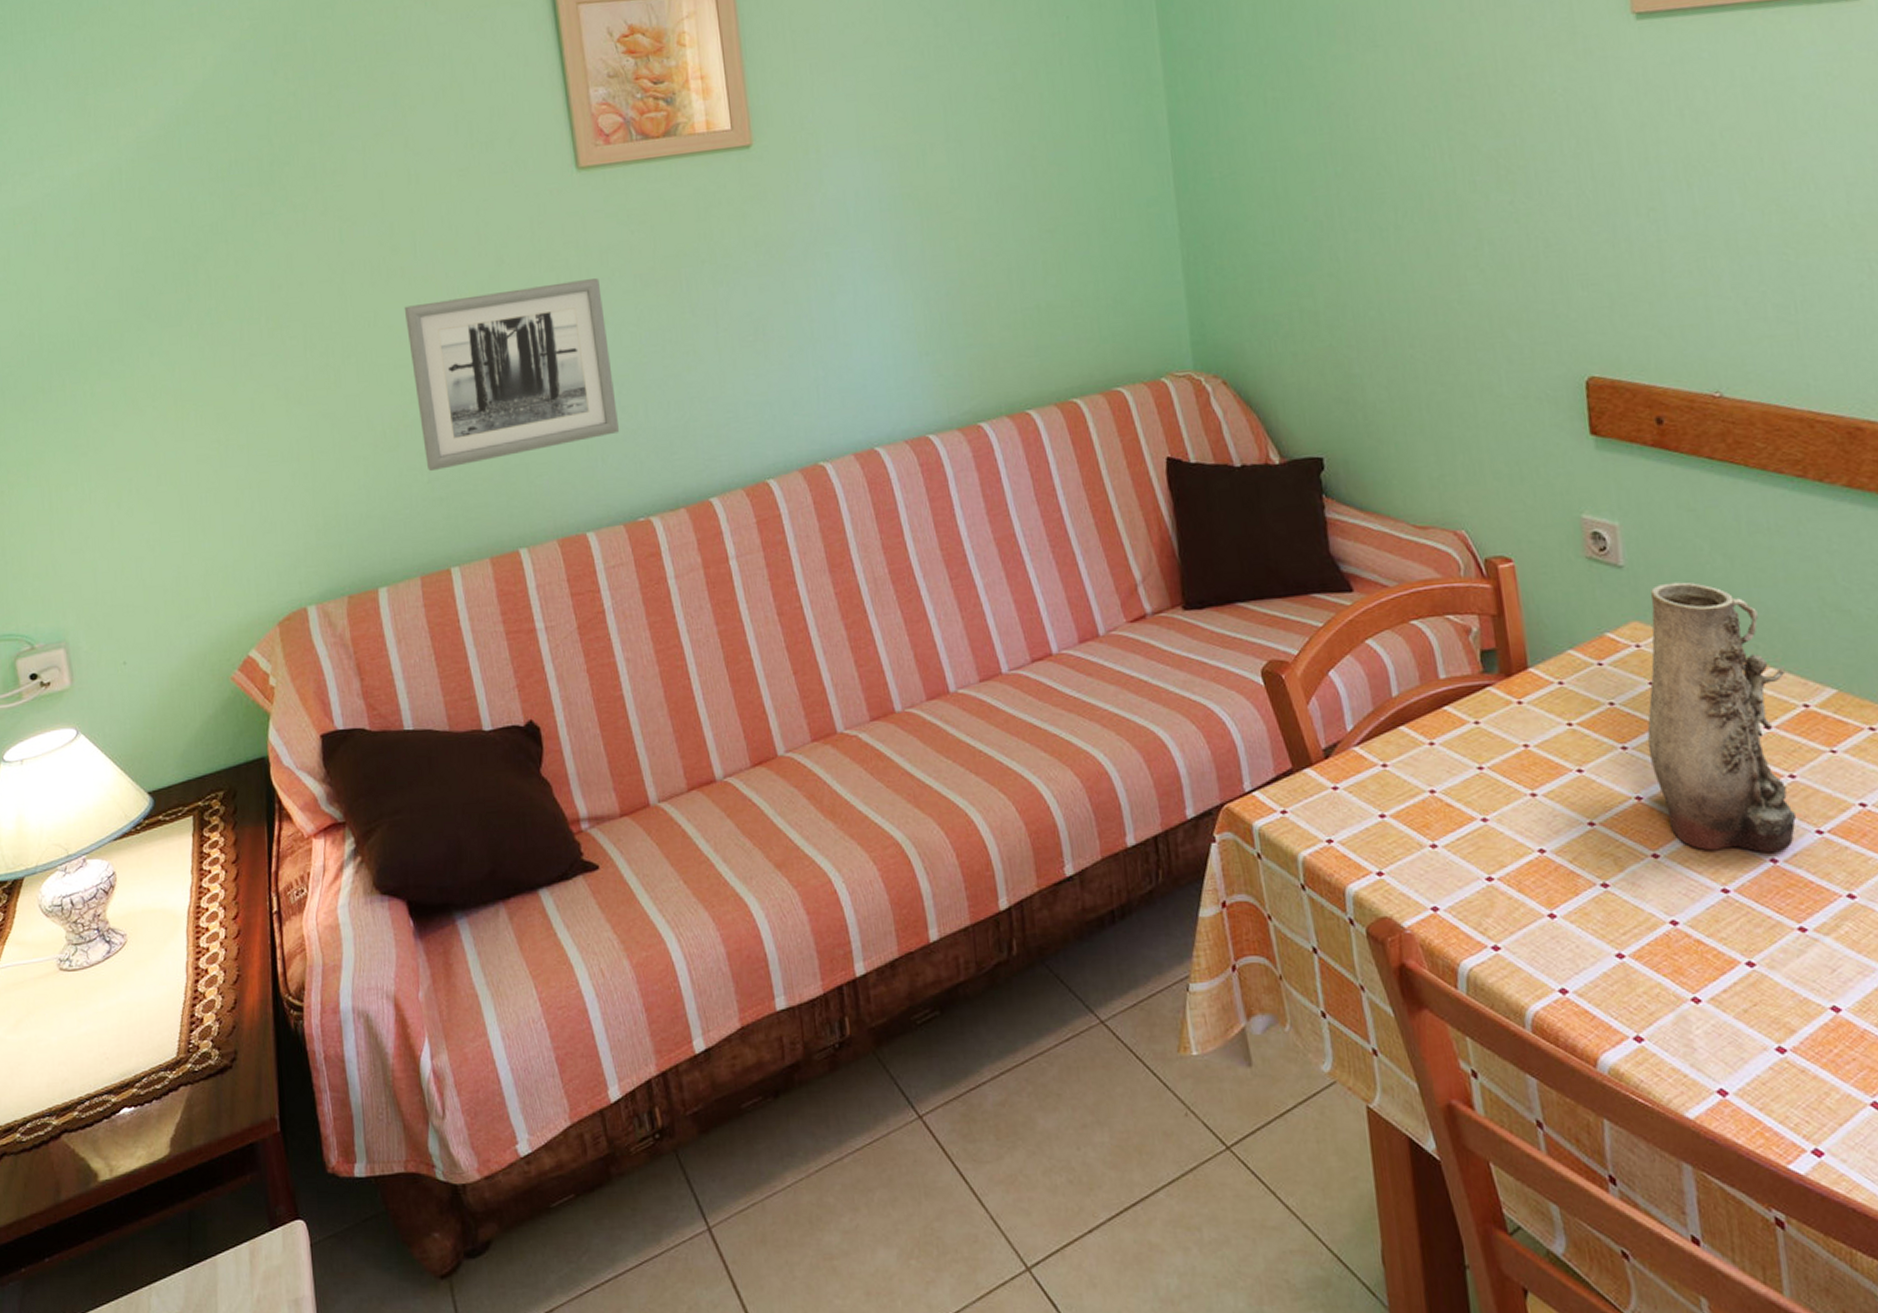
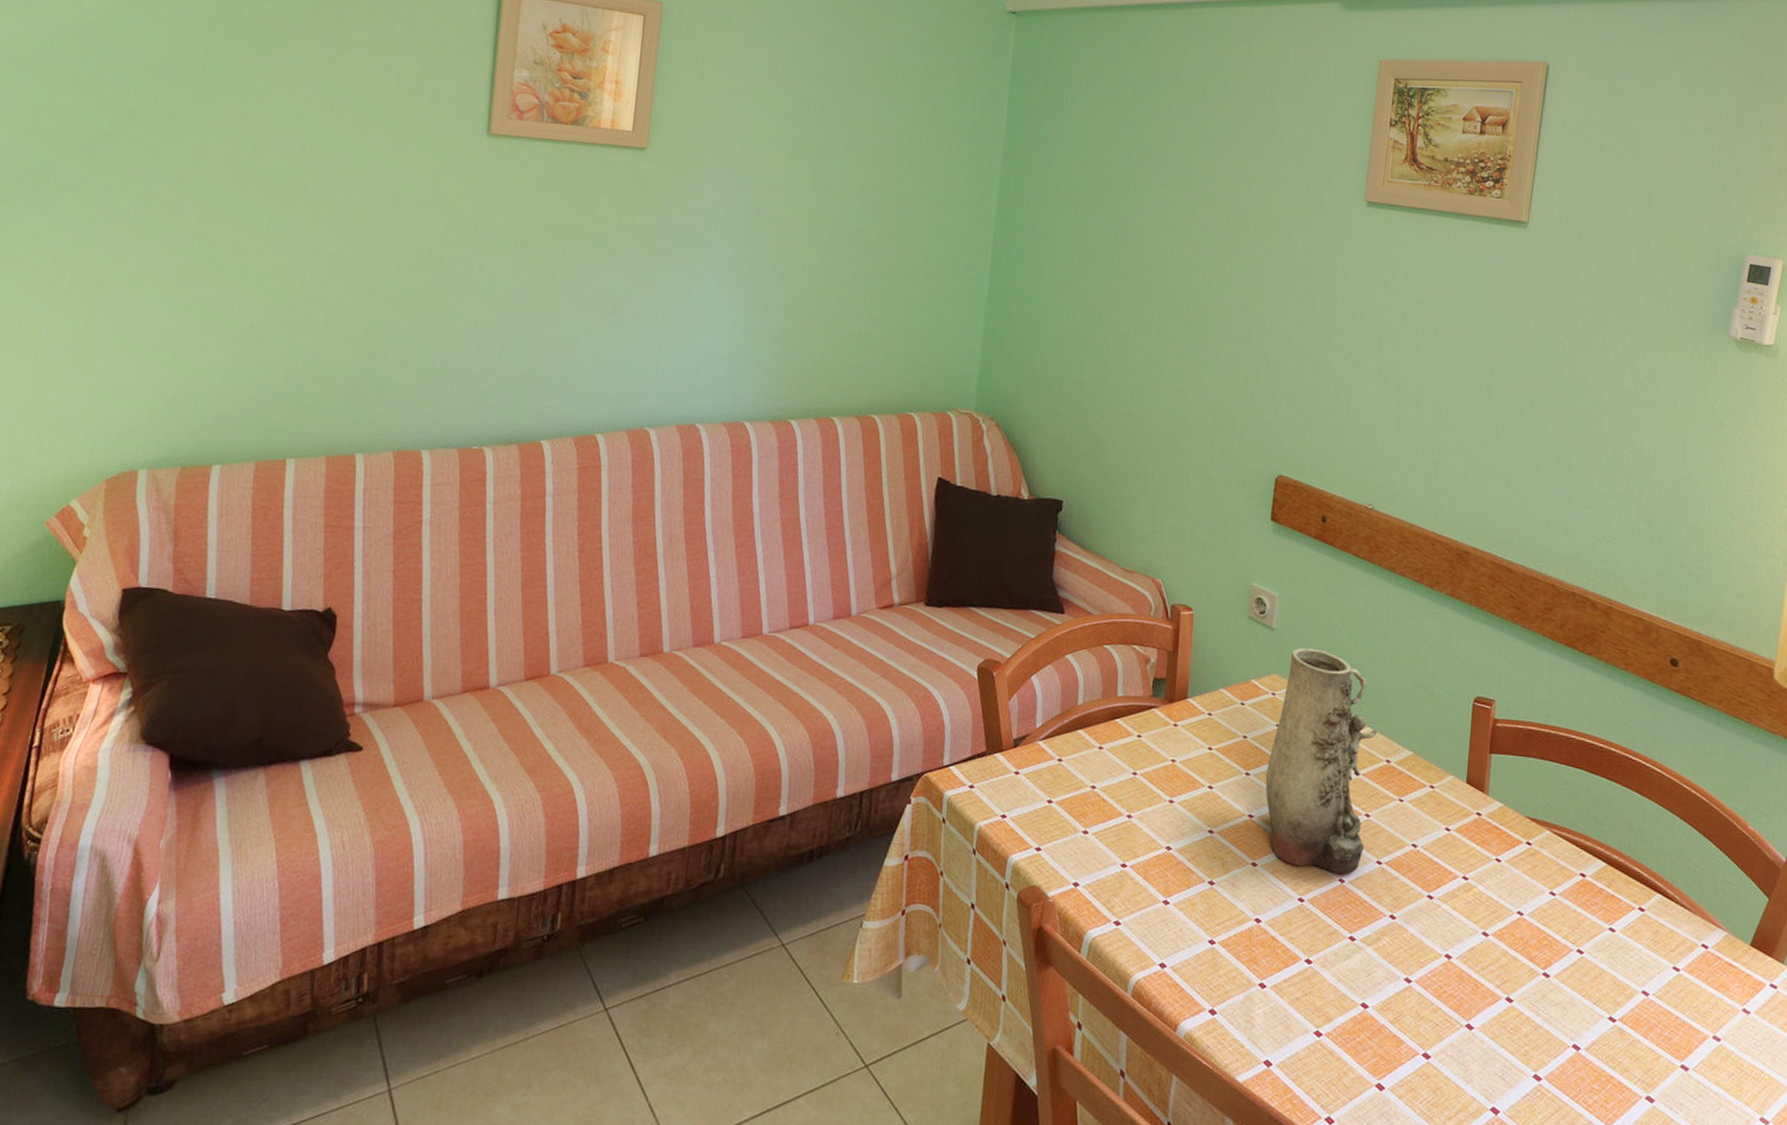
wall art: present [404,278,620,472] -> none [286,220,485,370]

